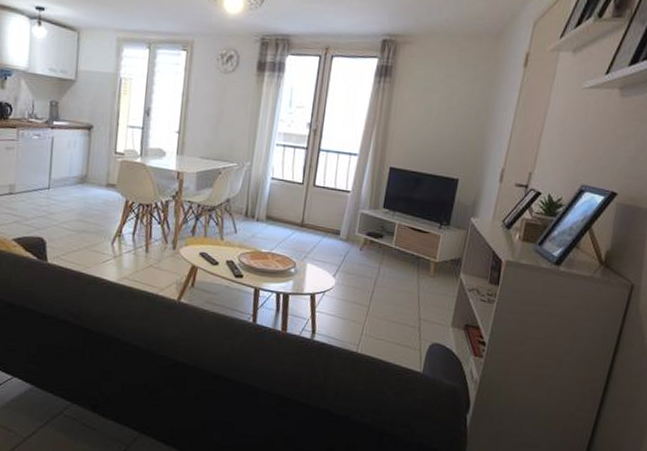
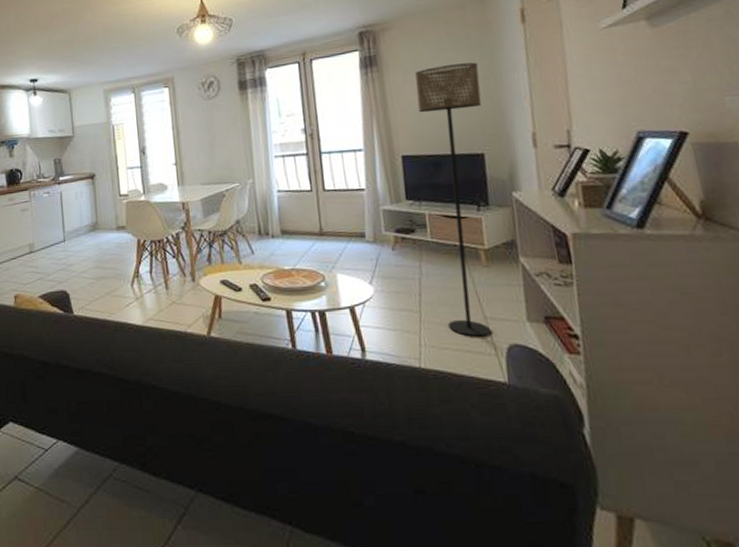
floor lamp: none [389,90,476,334] -> present [415,62,492,337]

